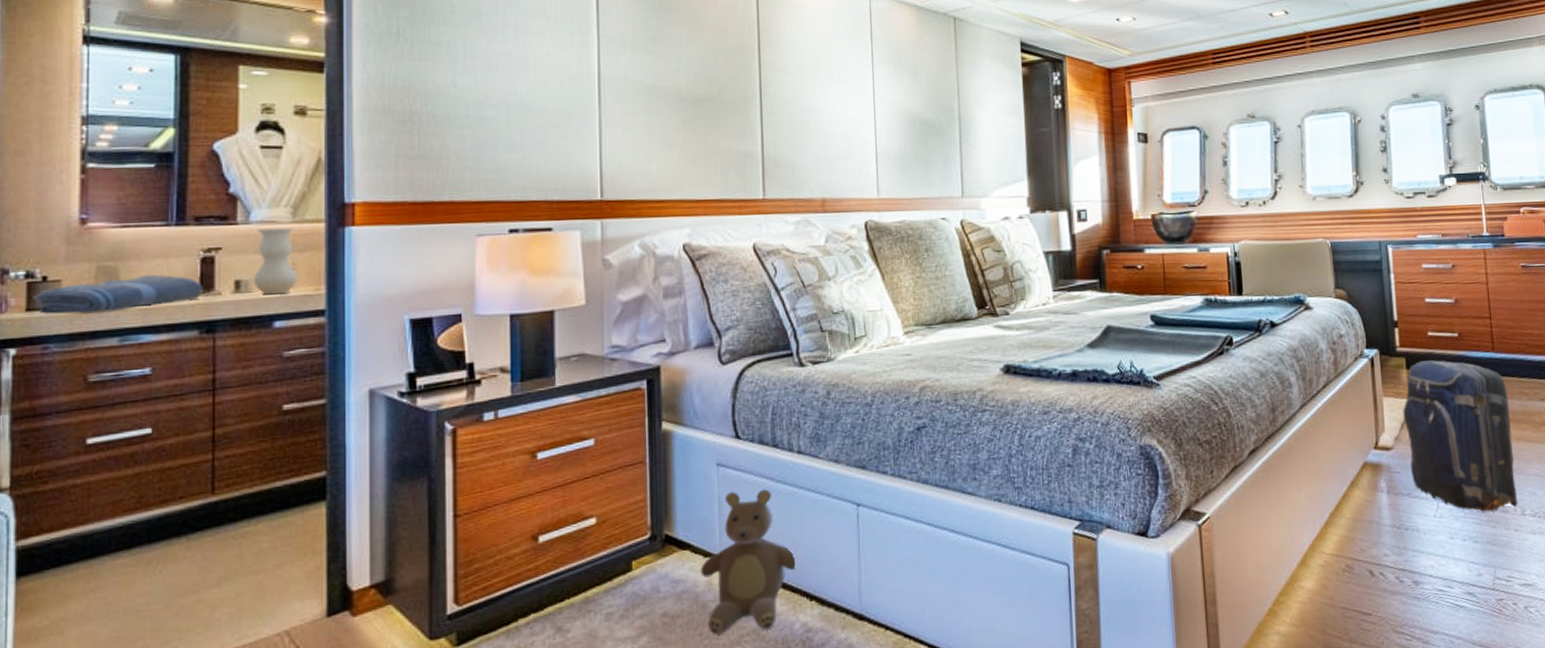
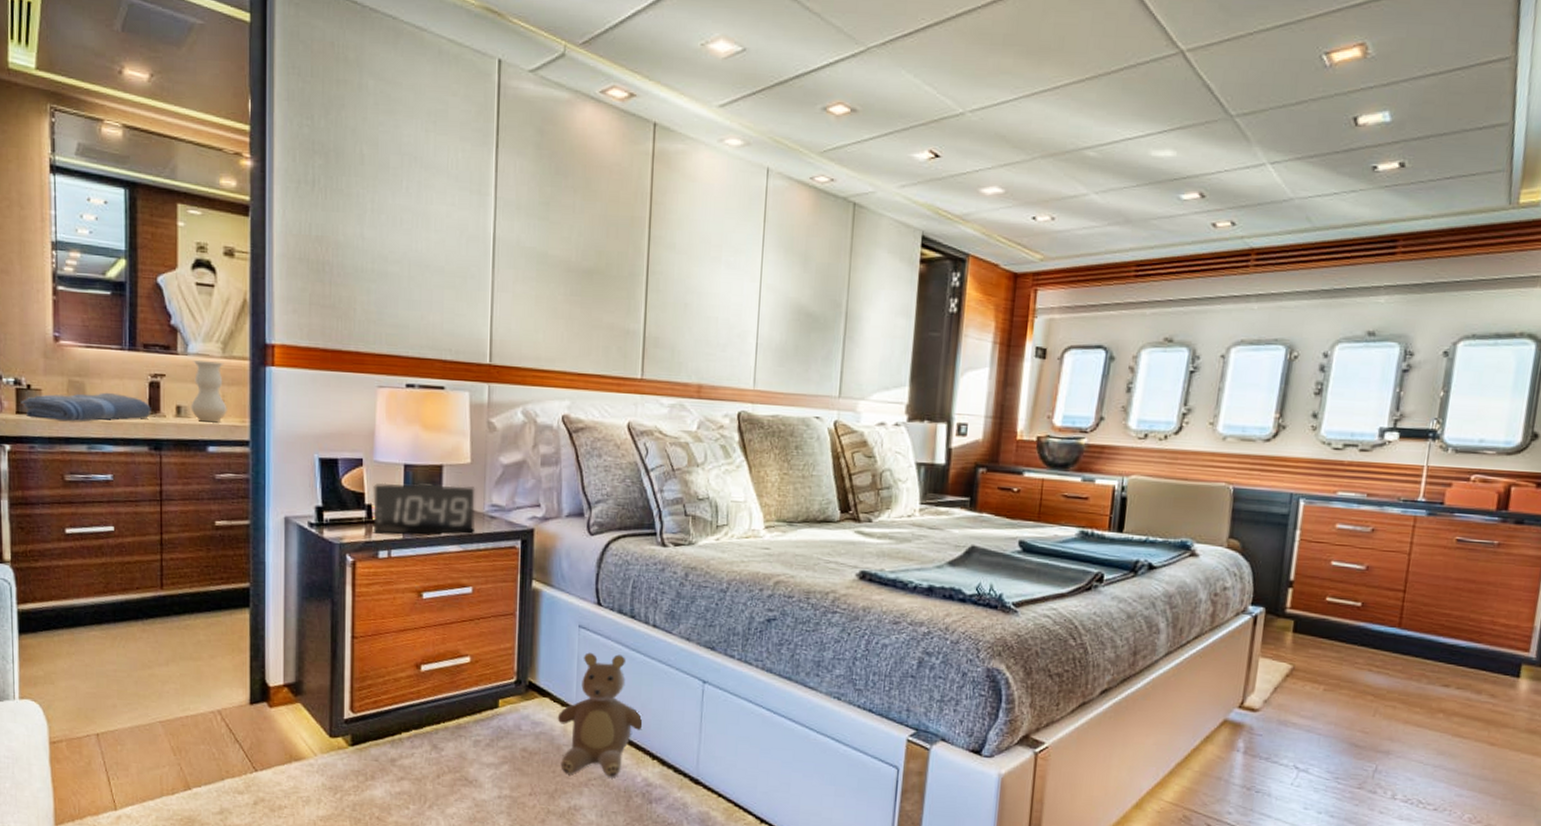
alarm clock: none [475,329,593,394] -> present [373,482,475,536]
suitcase: present [1403,360,1518,512] -> none [1274,626,1407,790]

